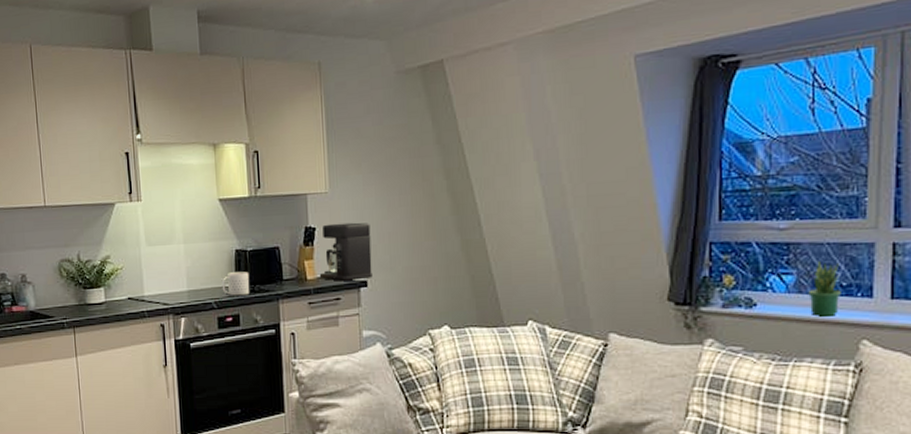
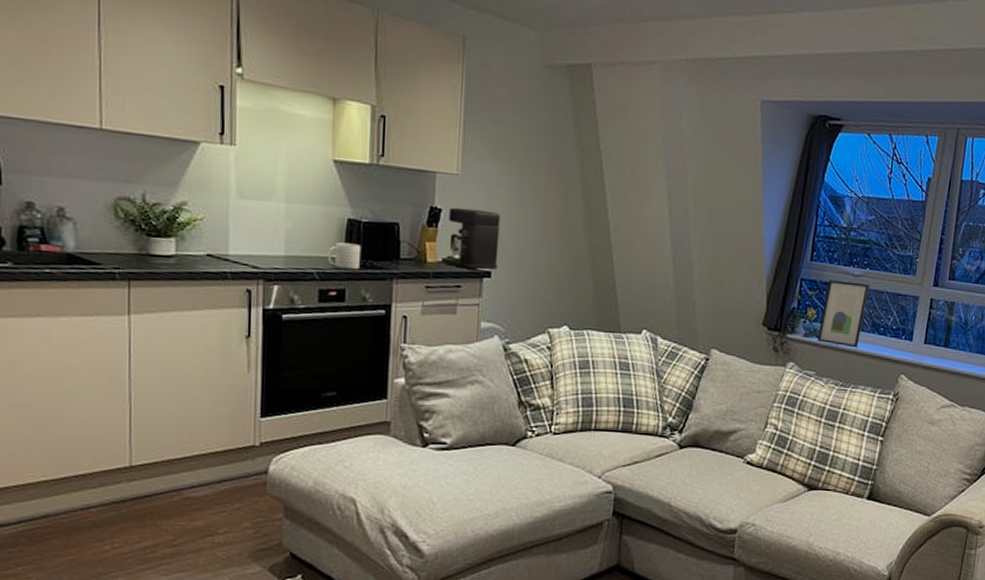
picture frame: none [740,236,804,314] -> present [817,280,870,348]
planter: present [808,261,841,317] -> none [868,306,893,353]

